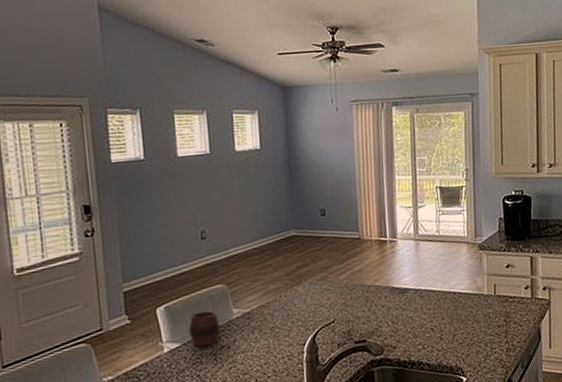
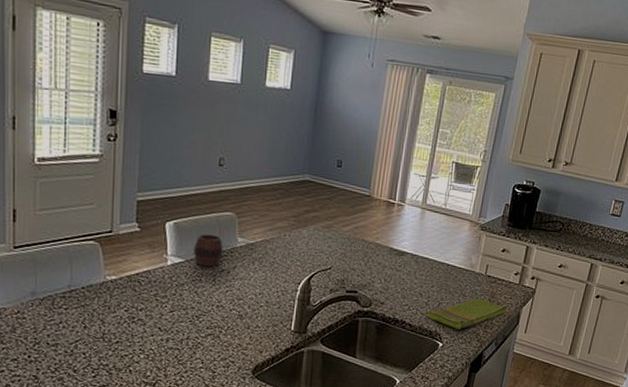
dish towel: none [442,321,526,359] -> present [426,299,507,329]

